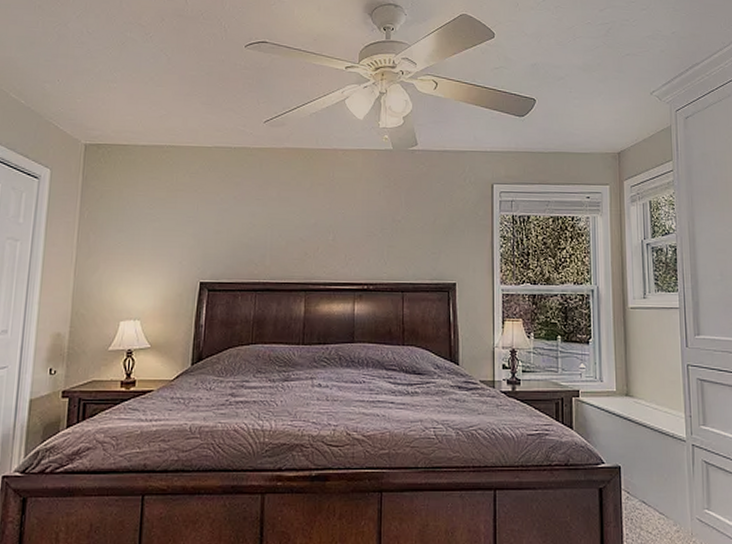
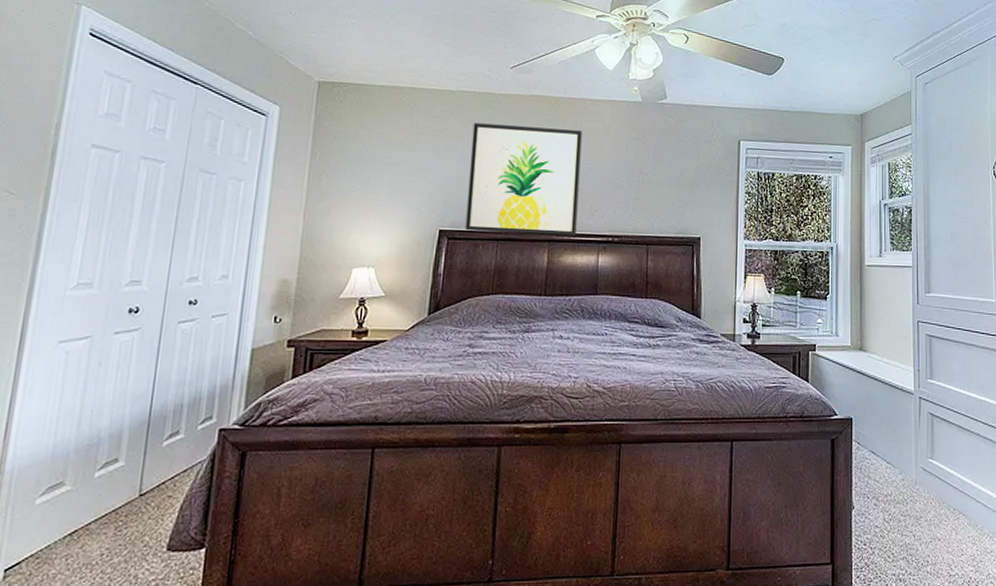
wall art: none [224,177,335,285] -> present [465,123,582,236]

